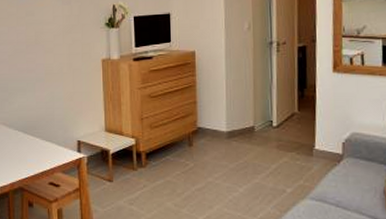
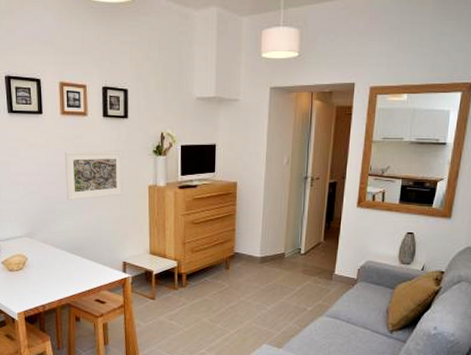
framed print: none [17,25,76,78] -> present [64,150,123,201]

